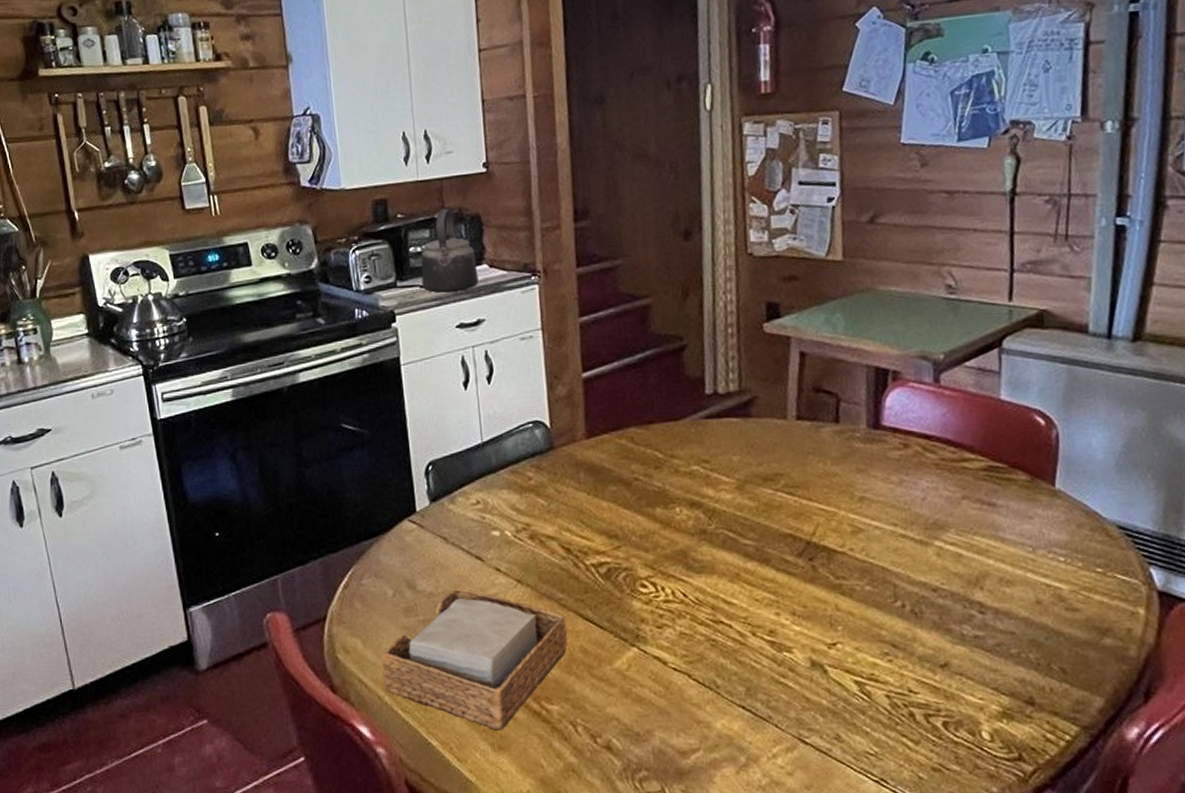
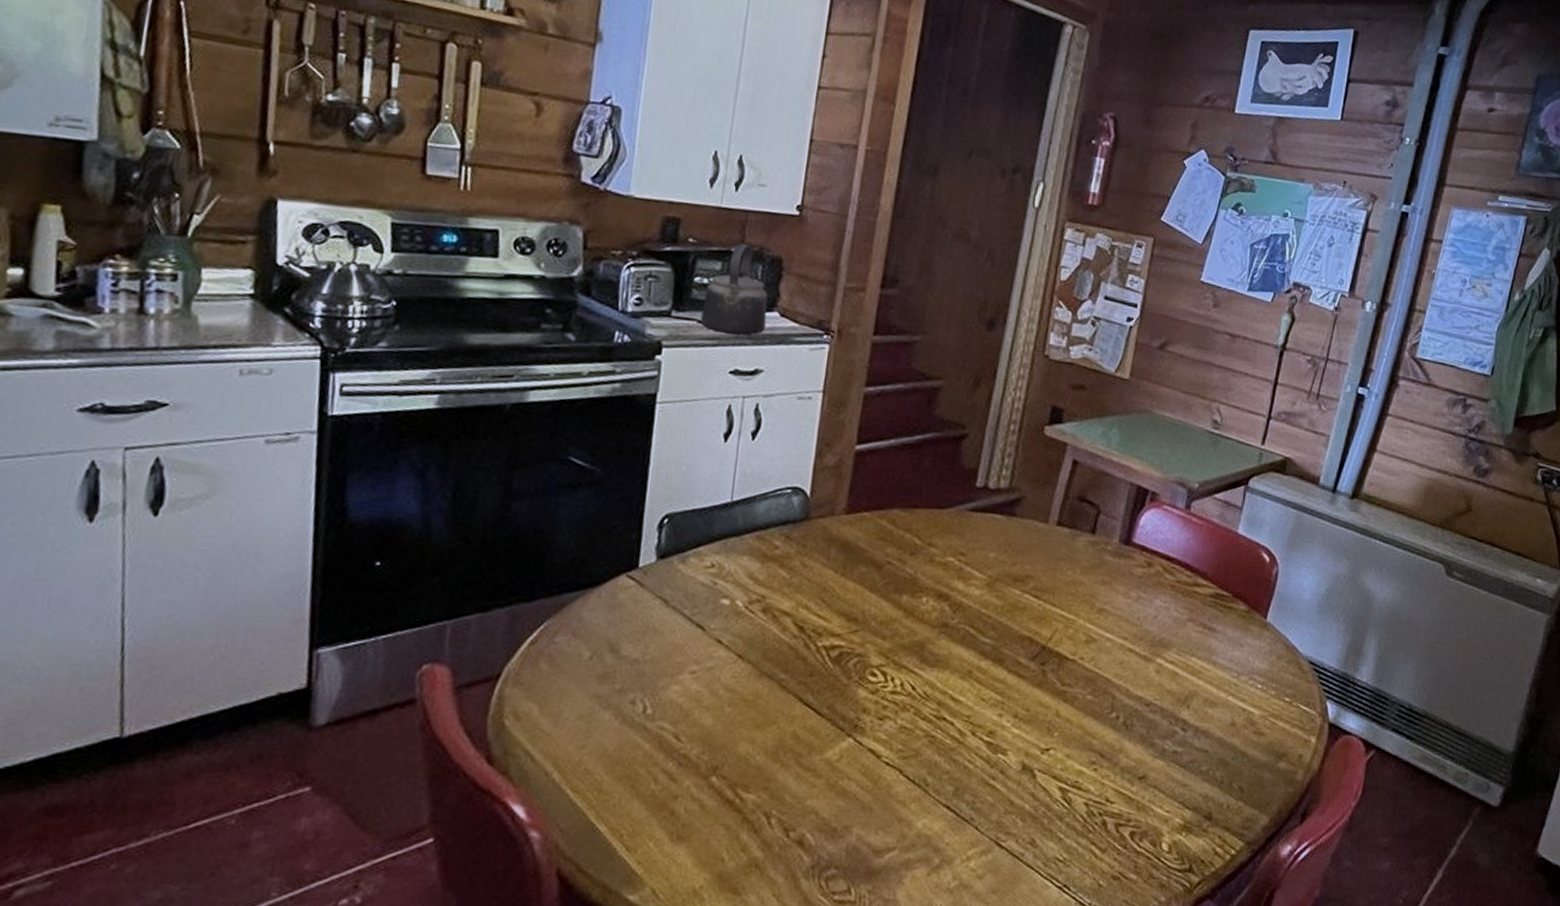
napkin holder: present [381,587,568,731] -> none [555,656,783,818]

